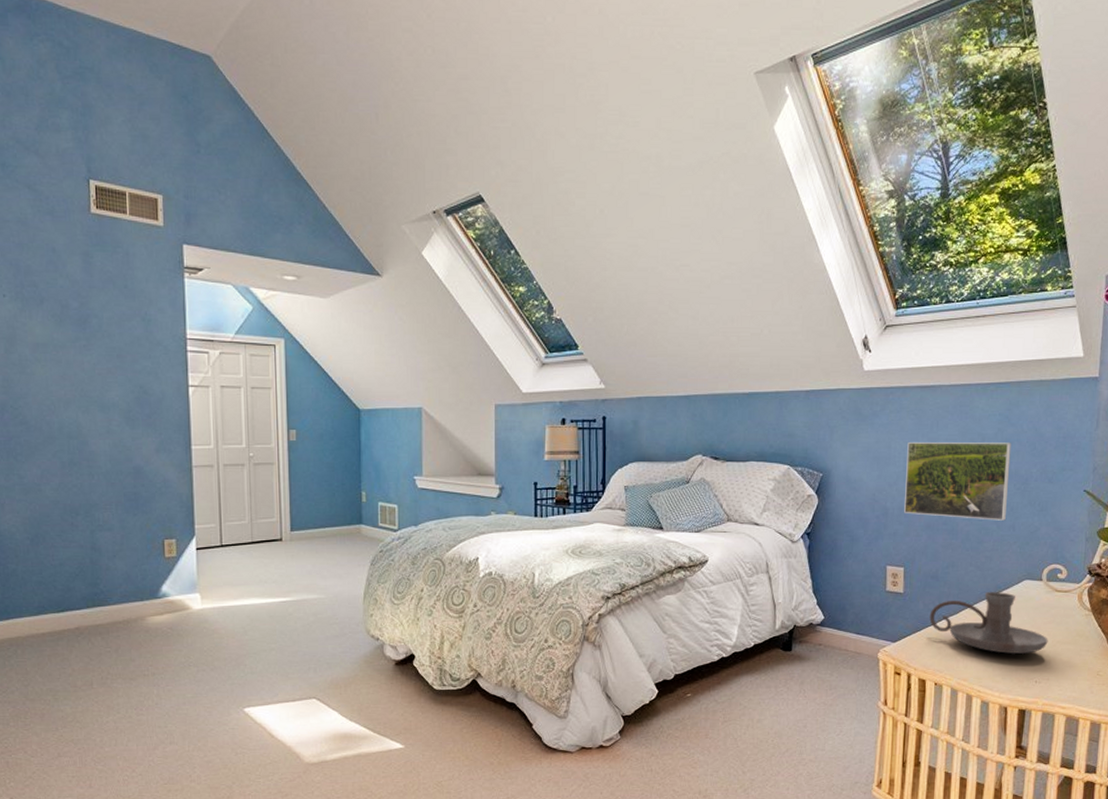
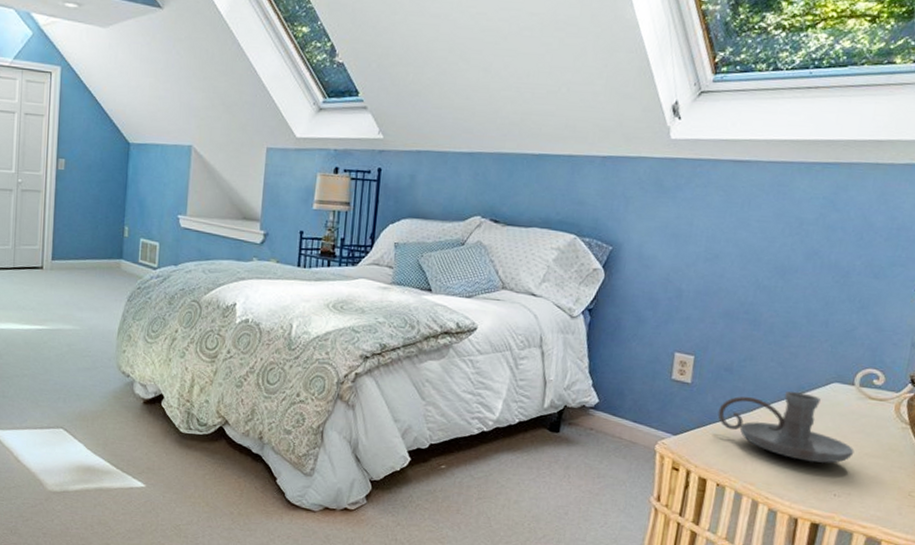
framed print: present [904,442,1012,521] -> none [701,221,834,315]

